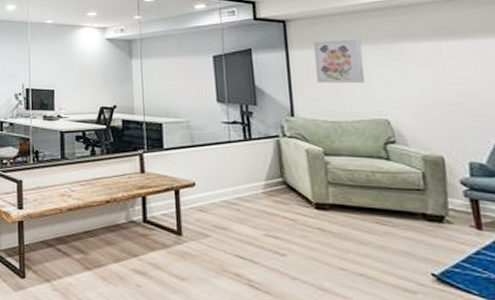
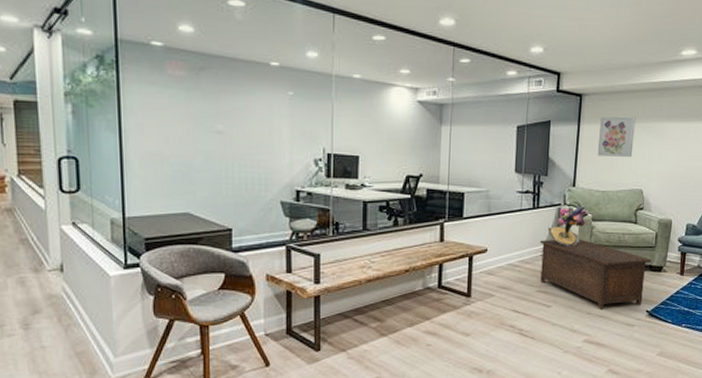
cabinet: none [259,175,425,266] -> present [540,239,652,309]
bouquet: none [266,137,318,185] -> present [547,205,589,247]

